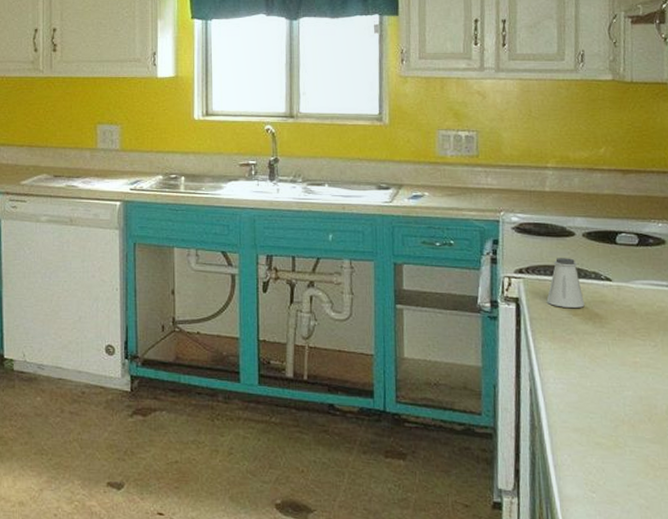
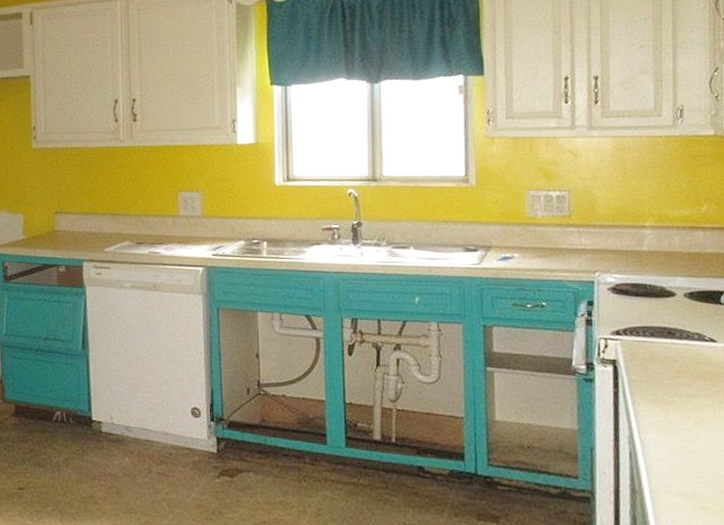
saltshaker: present [546,258,585,308] -> none [646,319,688,370]

